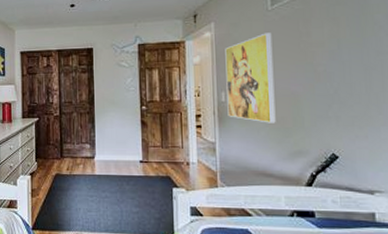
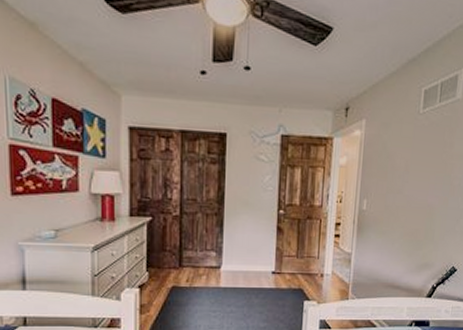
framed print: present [225,32,276,123] -> none [367,138,419,235]

